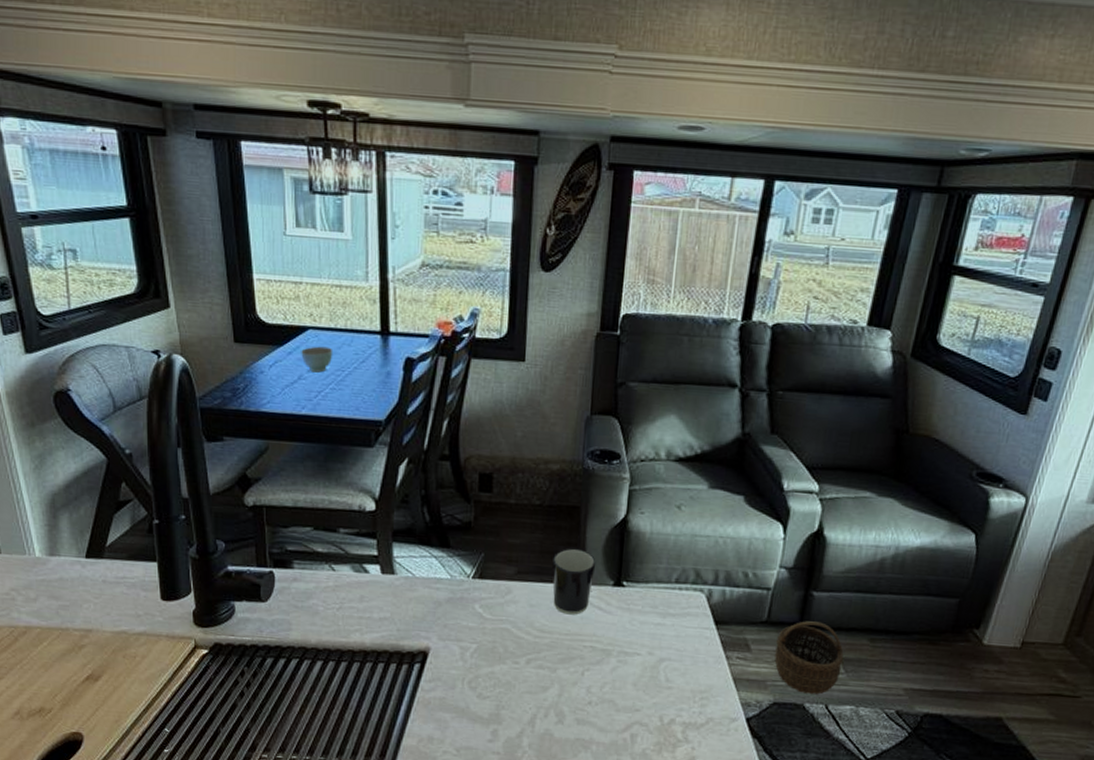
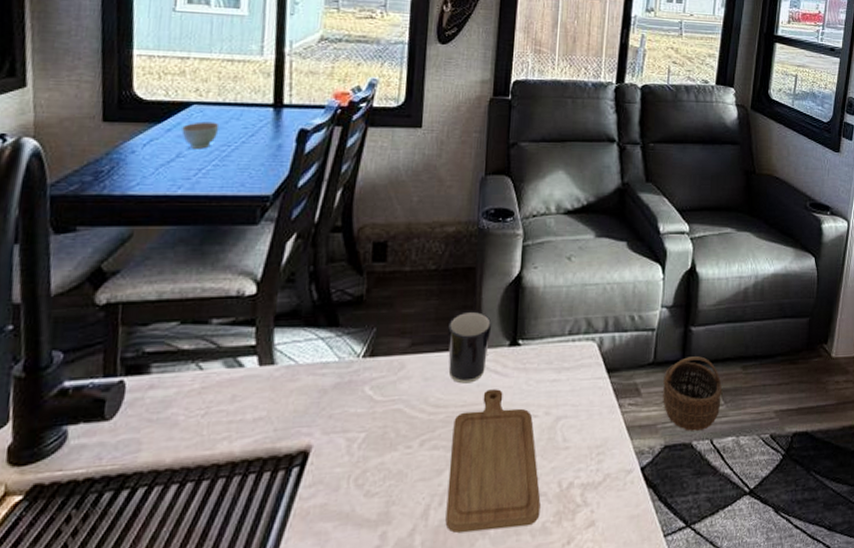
chopping board: none [550,623,642,749] -> present [445,389,541,533]

